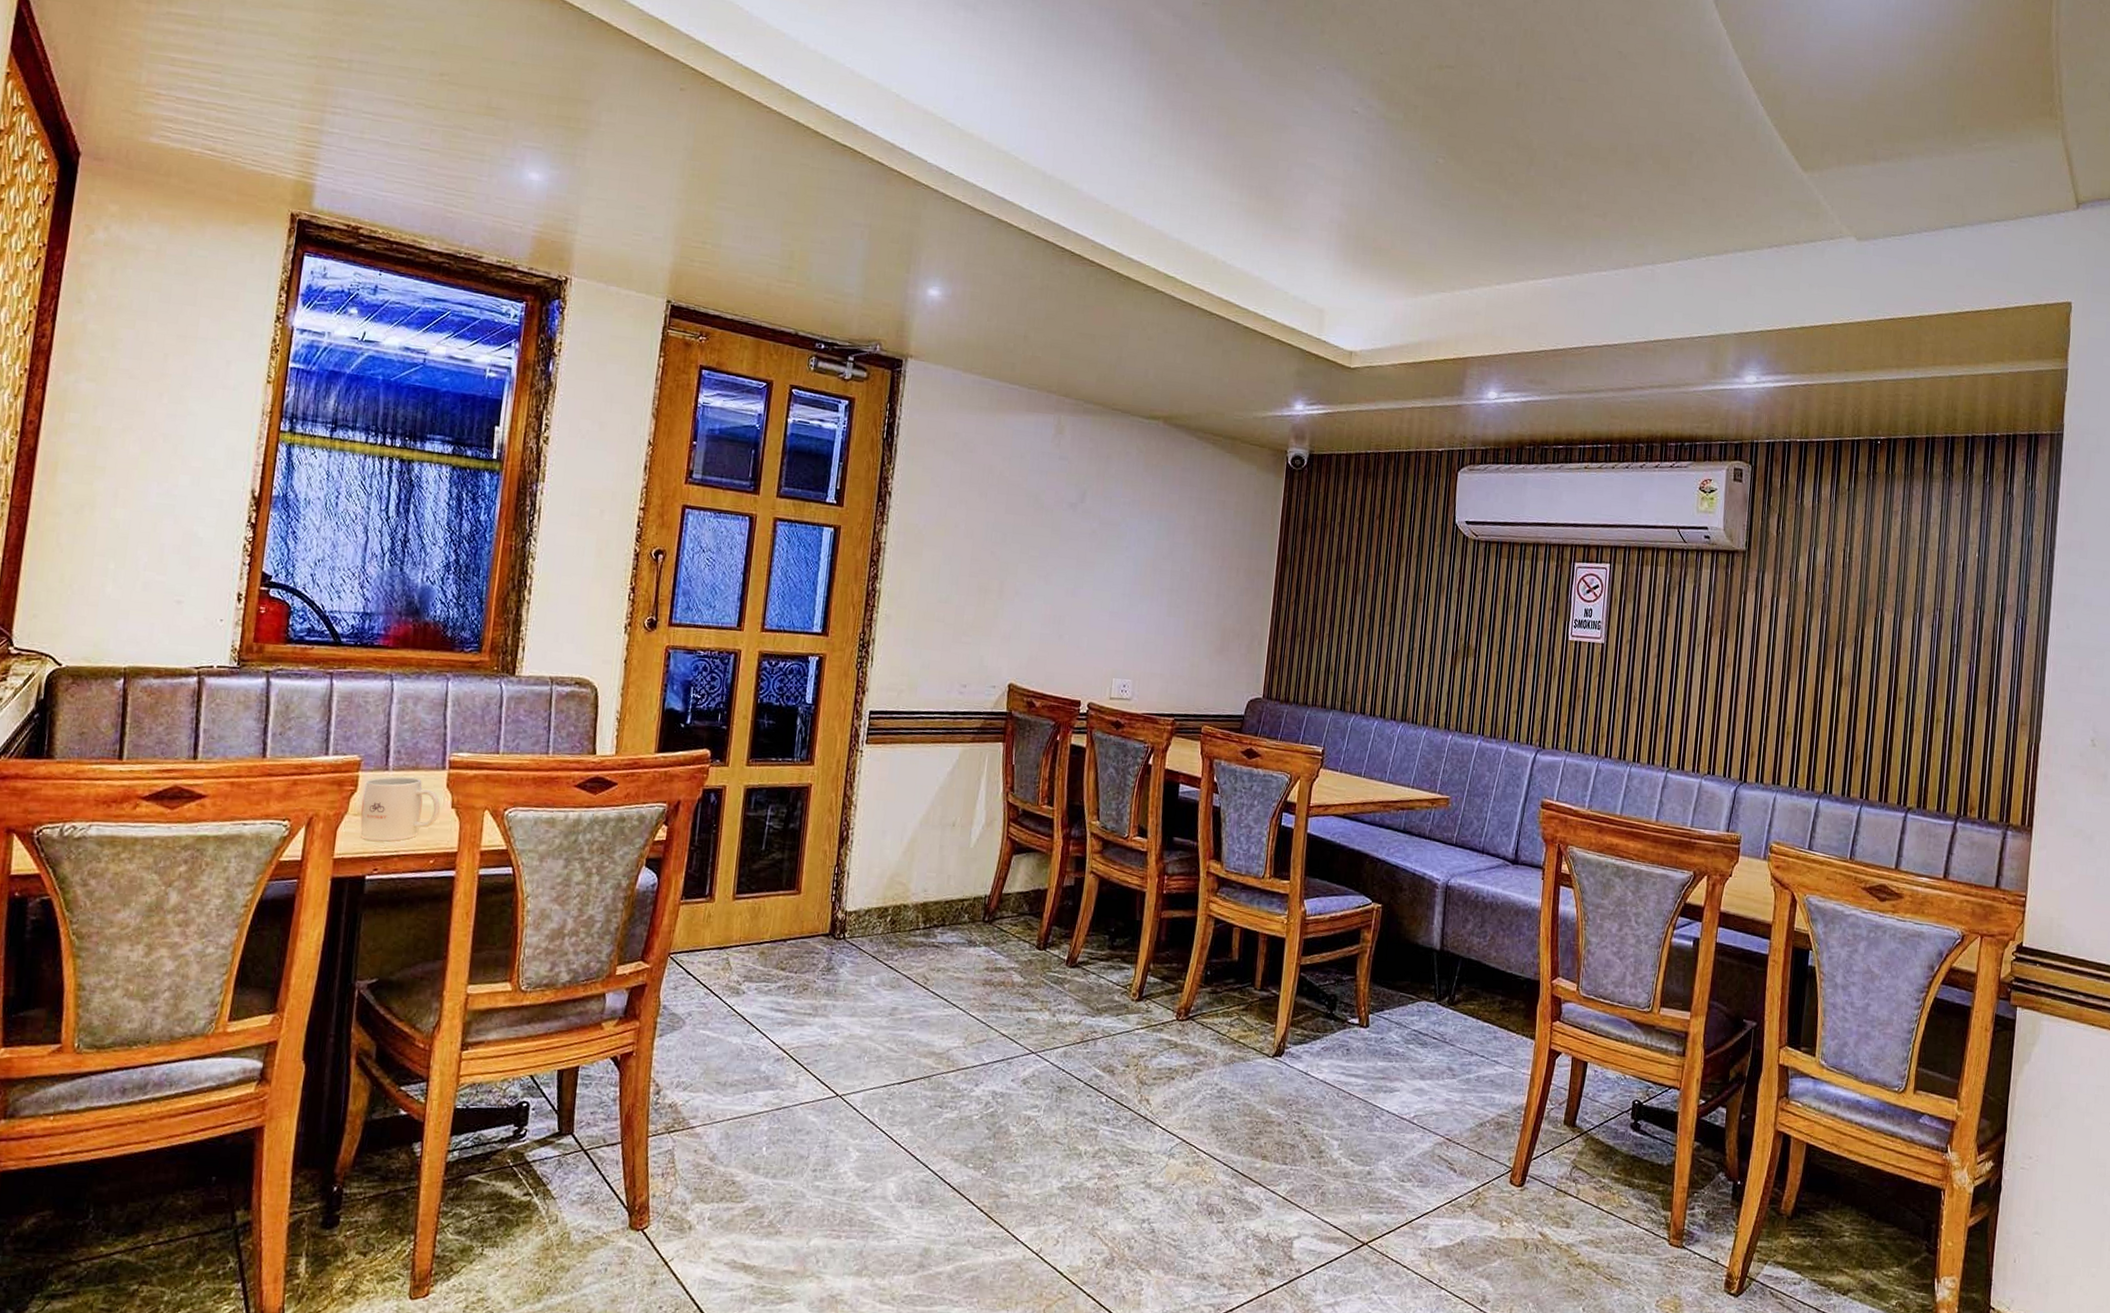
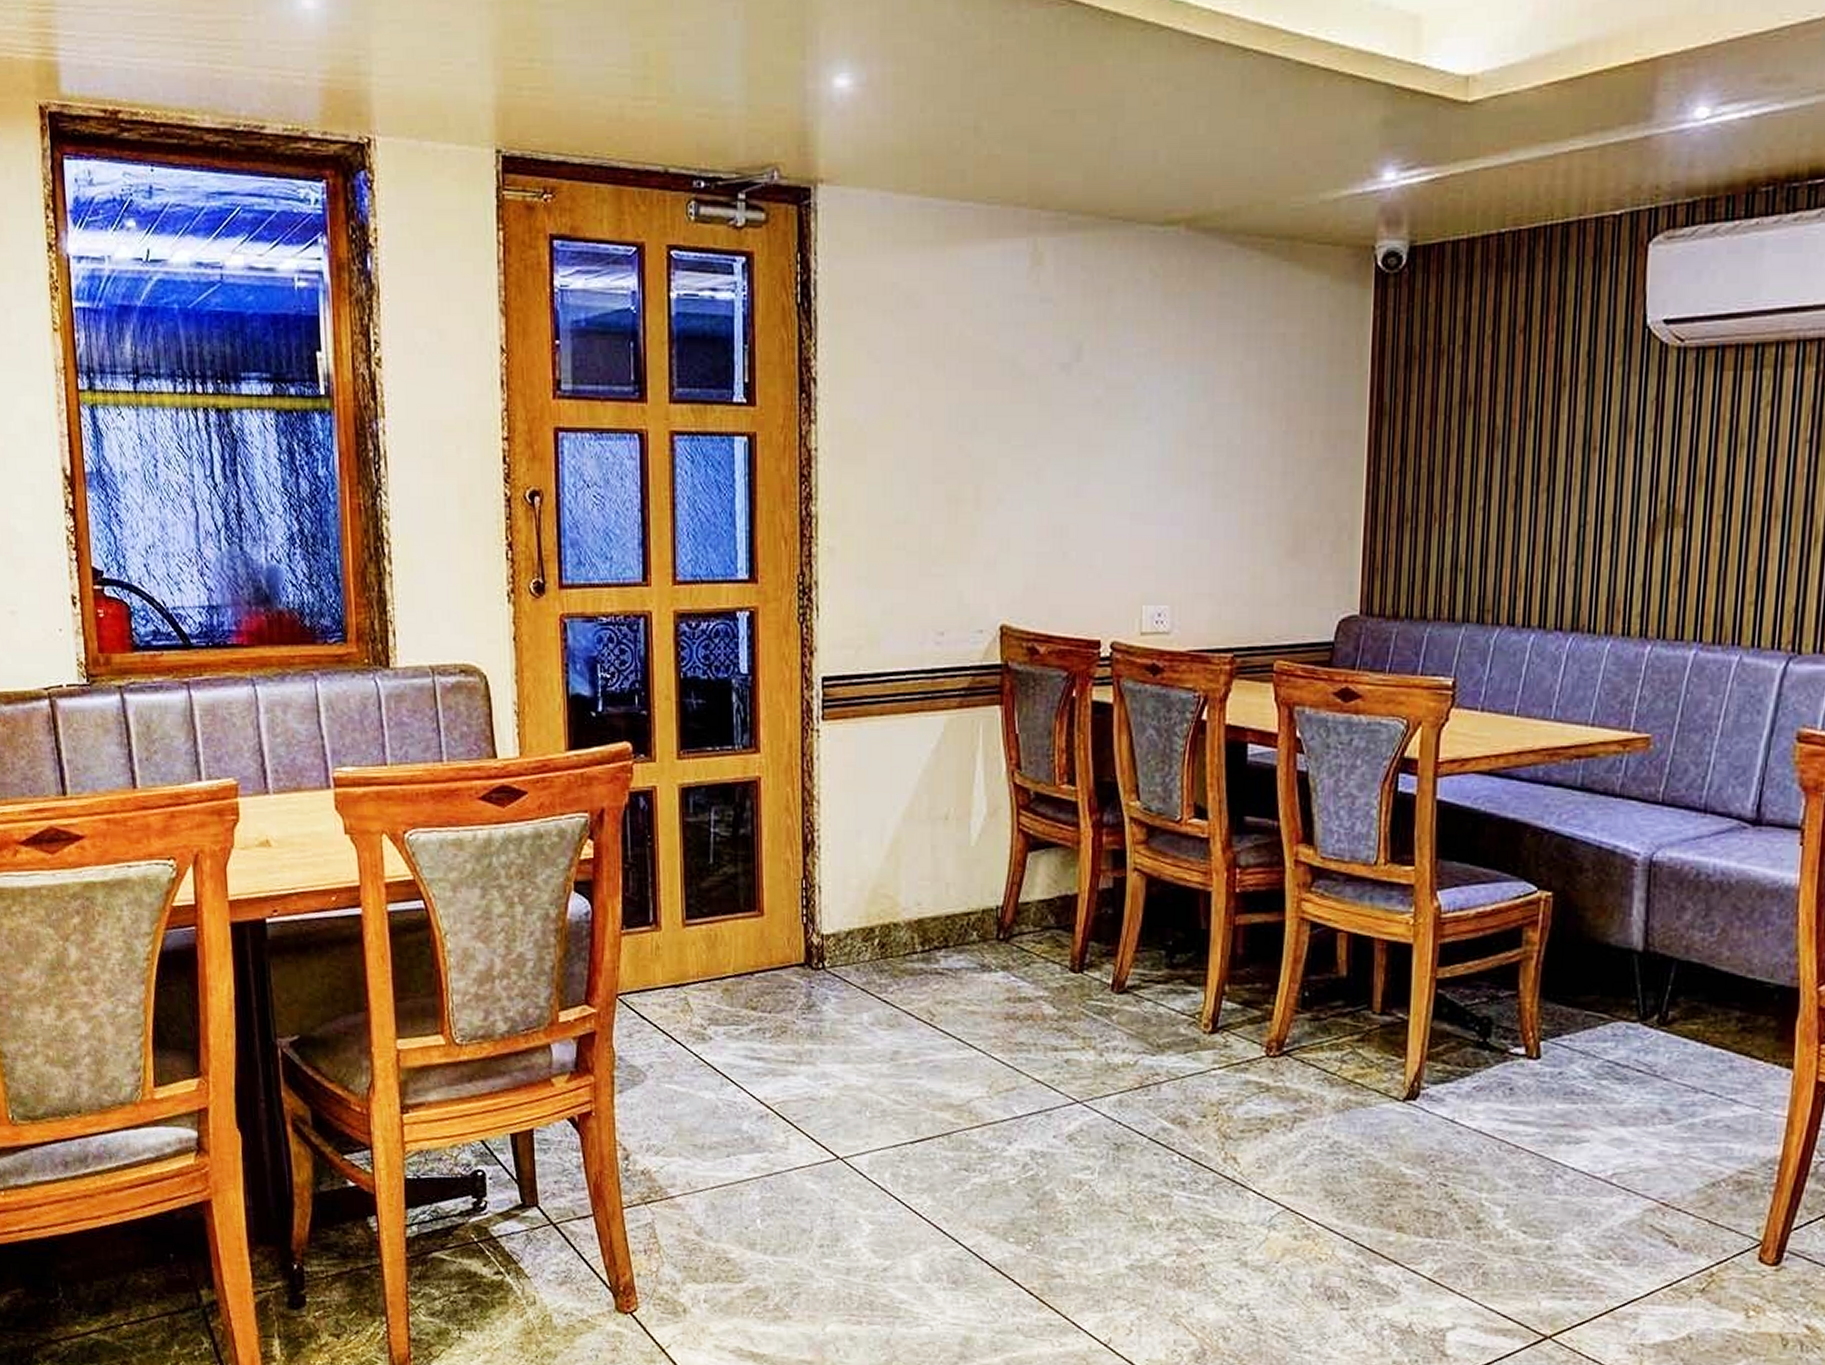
mug: present [360,776,440,842] -> none [246,800,333,879]

